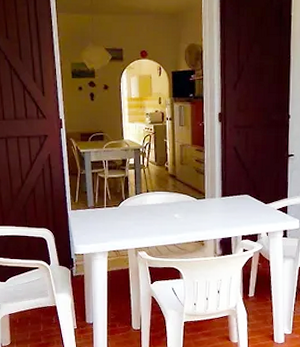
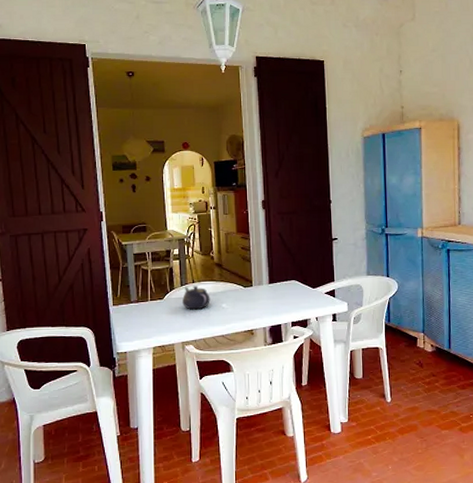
teapot: none [137,195,164,218] -> present [183,285,210,310]

